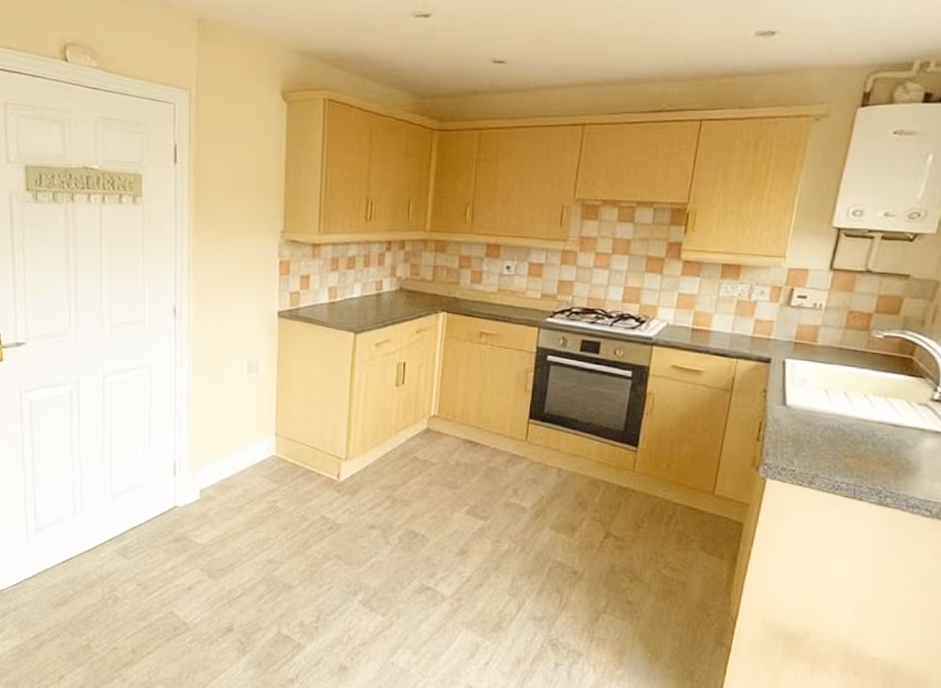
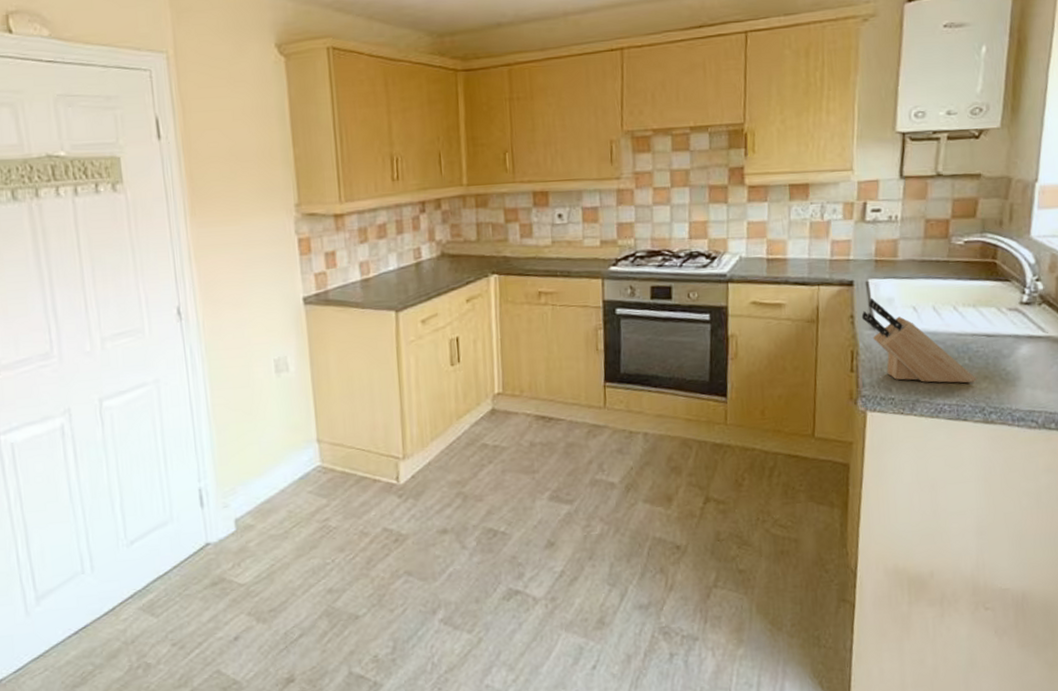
knife block: none [774,376,877,467] -> present [861,298,977,383]

